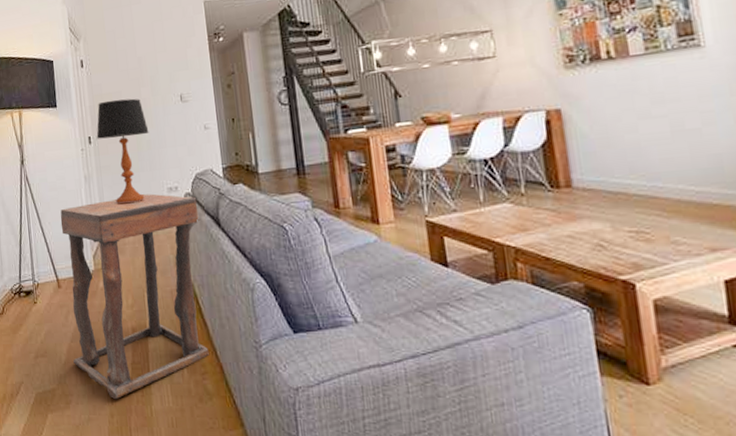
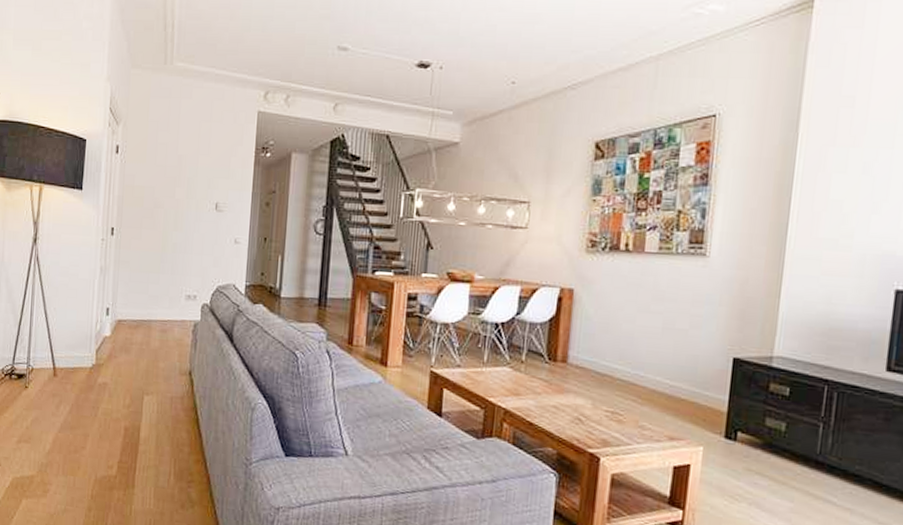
side table: present [60,193,210,400] -> none [58,296,214,495]
table lamp: present [96,98,149,205] -> none [120,193,177,304]

